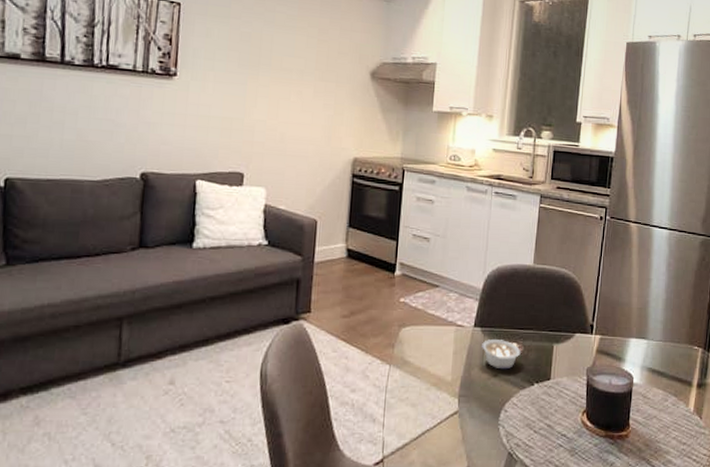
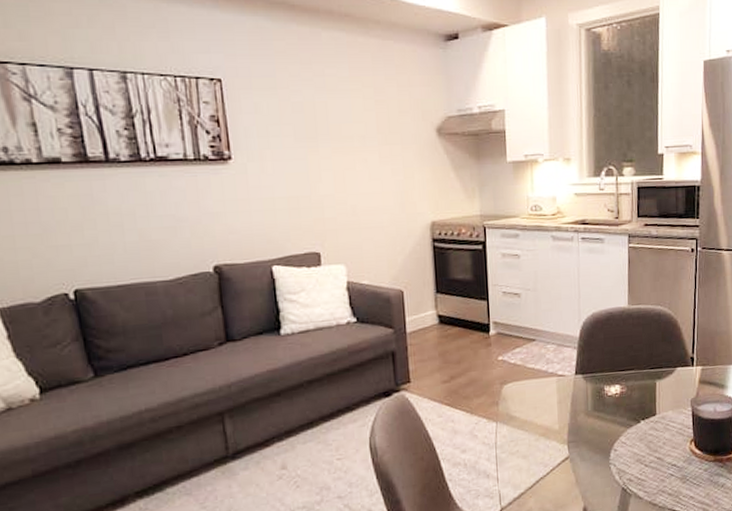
legume: present [482,339,521,370] -> none [585,383,624,412]

